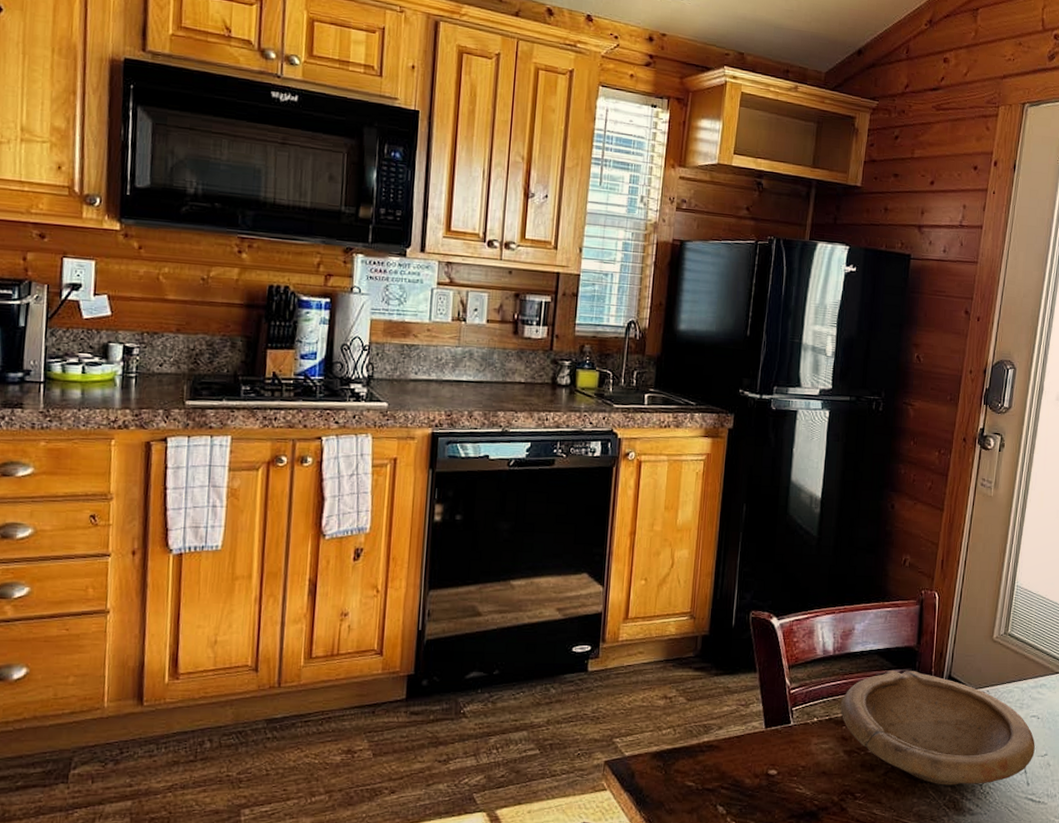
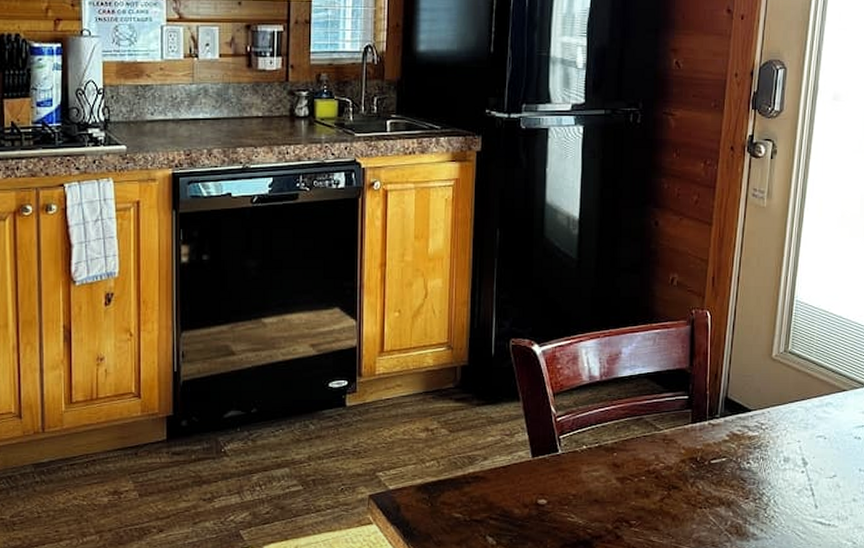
bowl: present [840,670,1035,785] -> none [610,394,823,510]

